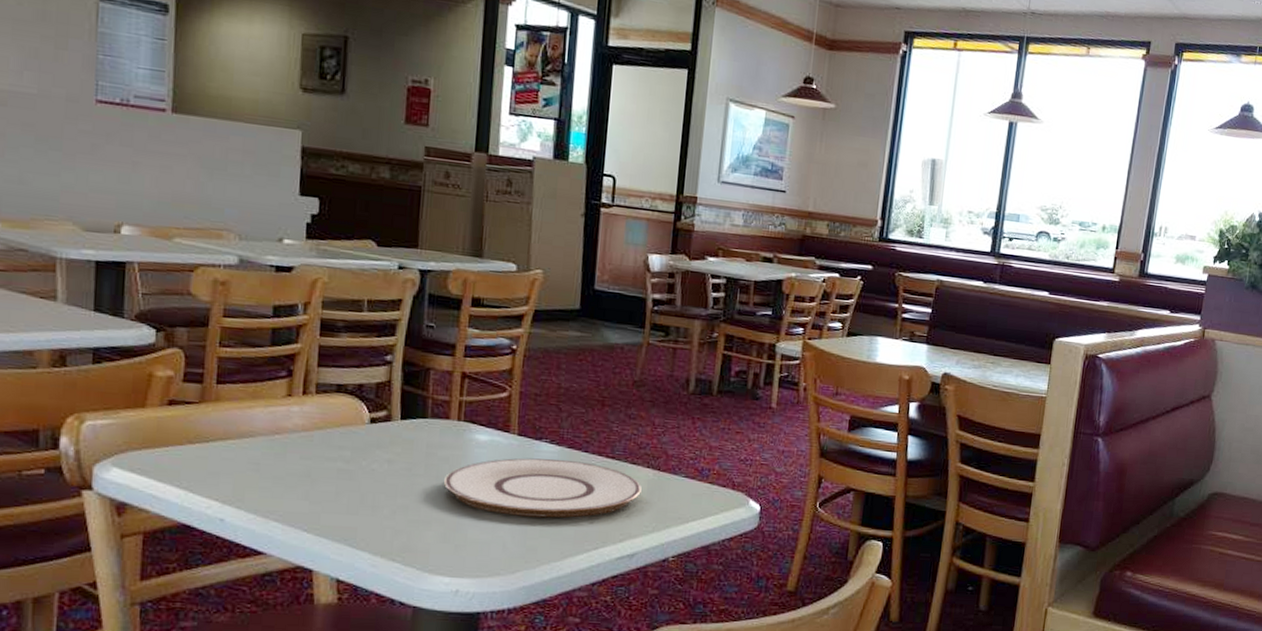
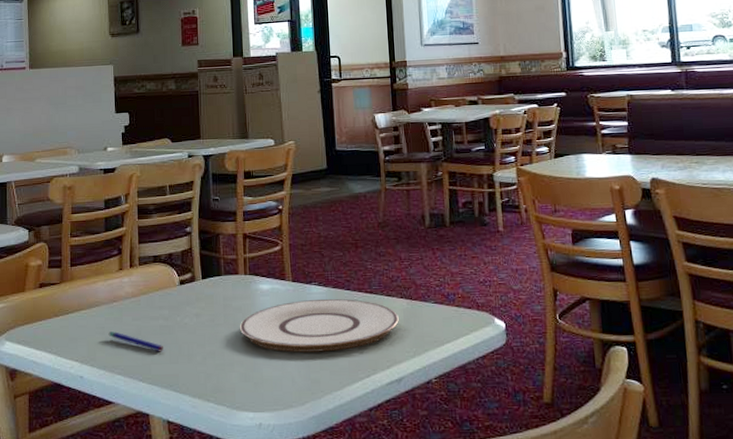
pen: none [264,469,340,500] -> present [108,331,163,352]

